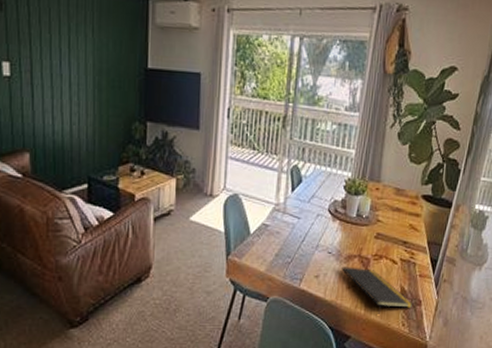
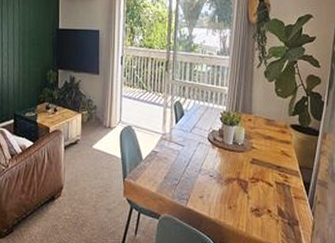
notepad: present [342,266,414,314] -> none [223,188,291,233]

